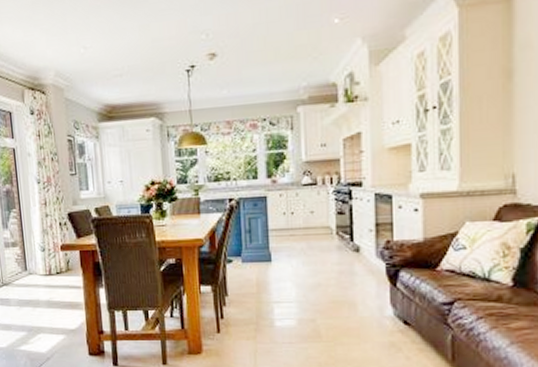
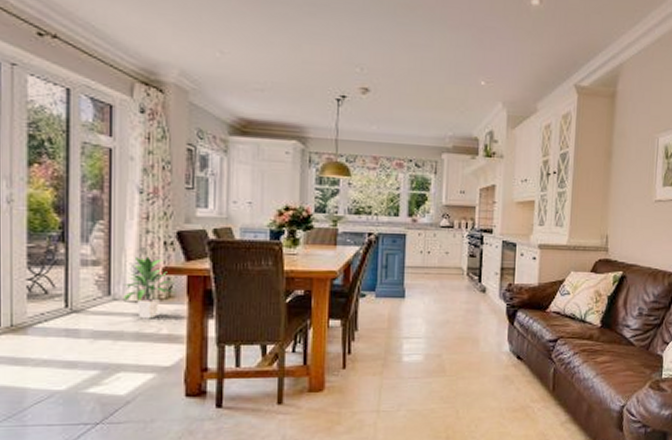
indoor plant: none [34,236,73,289] -> present [122,256,176,319]

